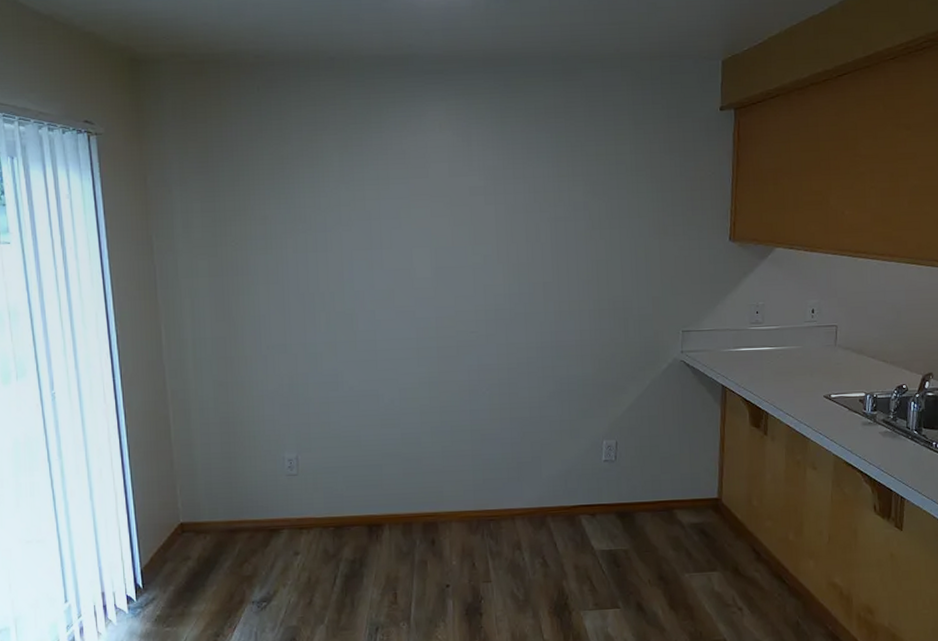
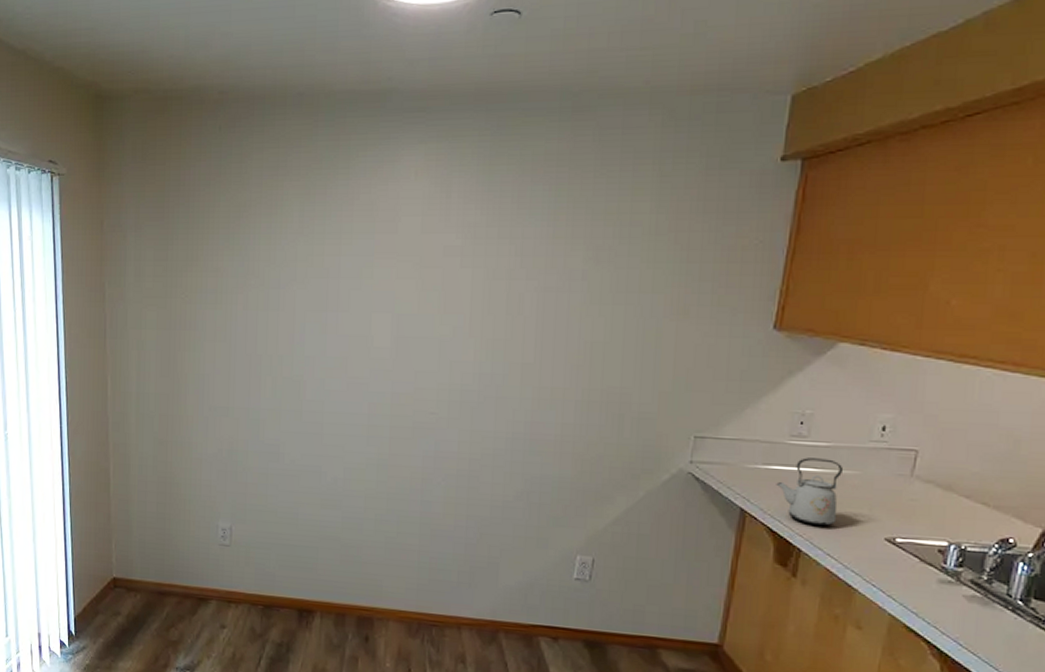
kettle: none [745,338,790,392] -> present [776,457,844,526]

